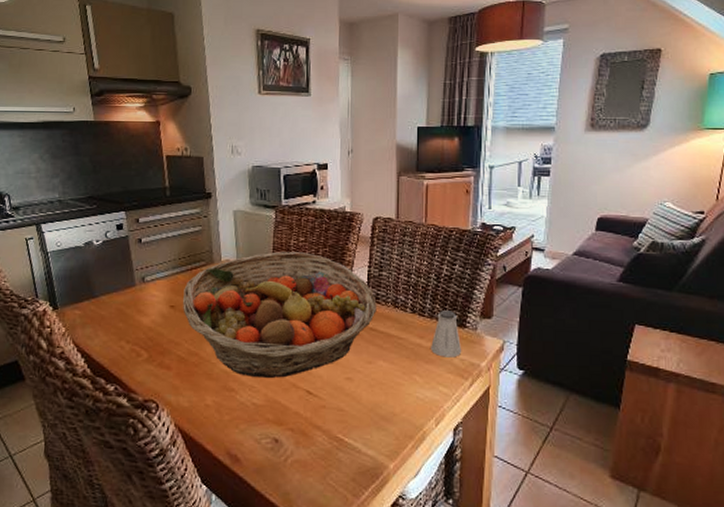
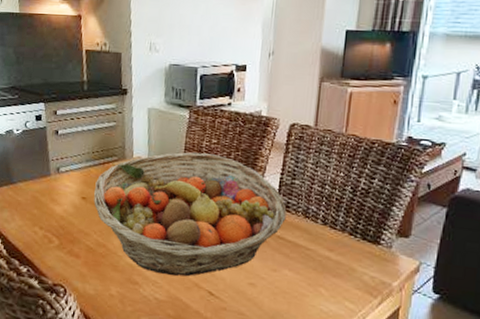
saltshaker: present [431,310,462,358] -> none [340,225,373,274]

